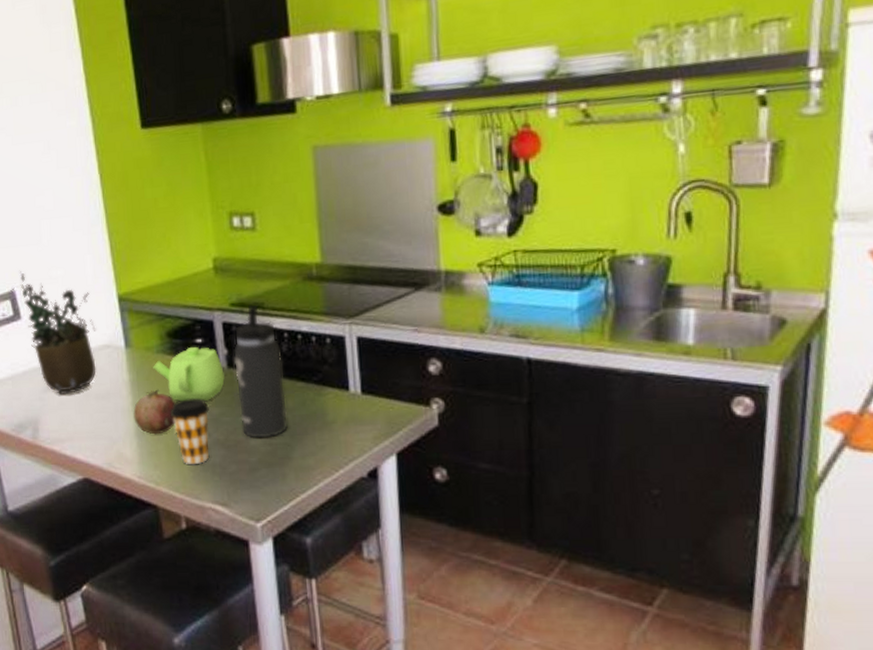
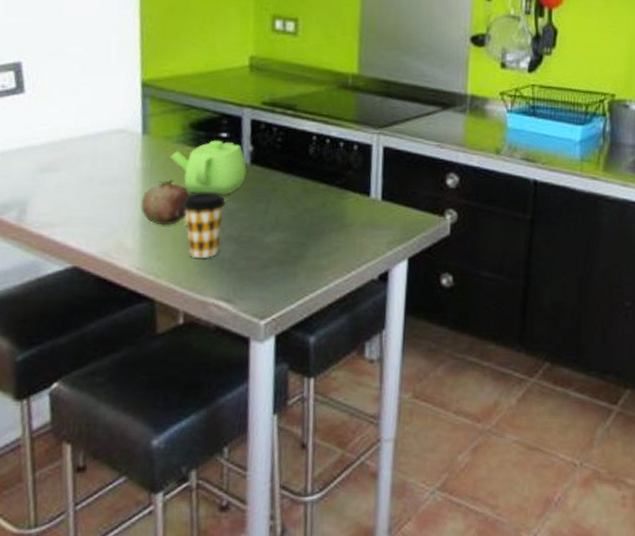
potted plant: present [10,271,96,394] -> none [16,43,112,176]
thermos bottle: present [233,304,289,440] -> none [257,105,308,238]

